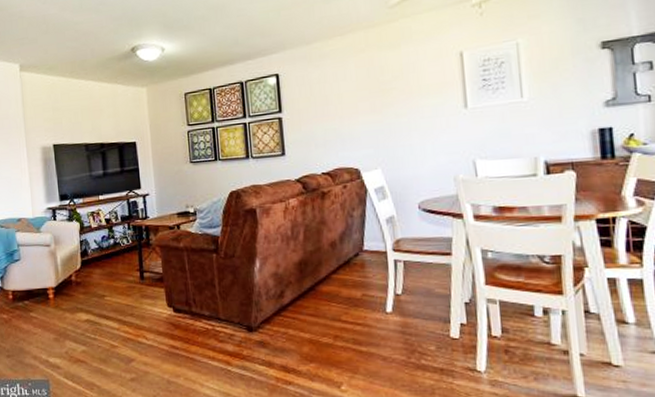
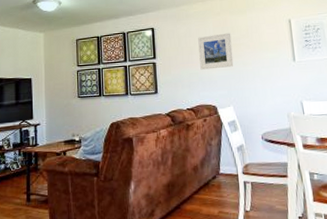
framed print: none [335,75,383,124] -> present [198,33,234,70]

